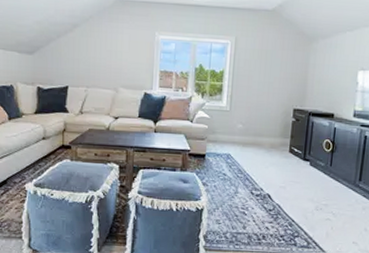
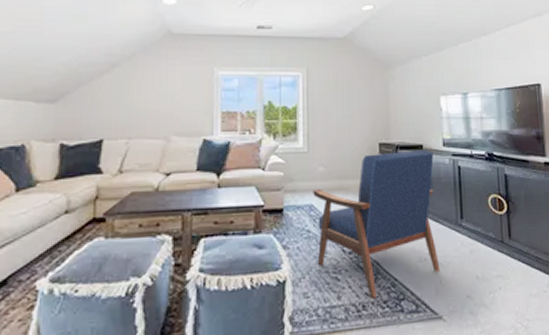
armchair: none [229,117,343,232] -> present [313,150,440,299]

